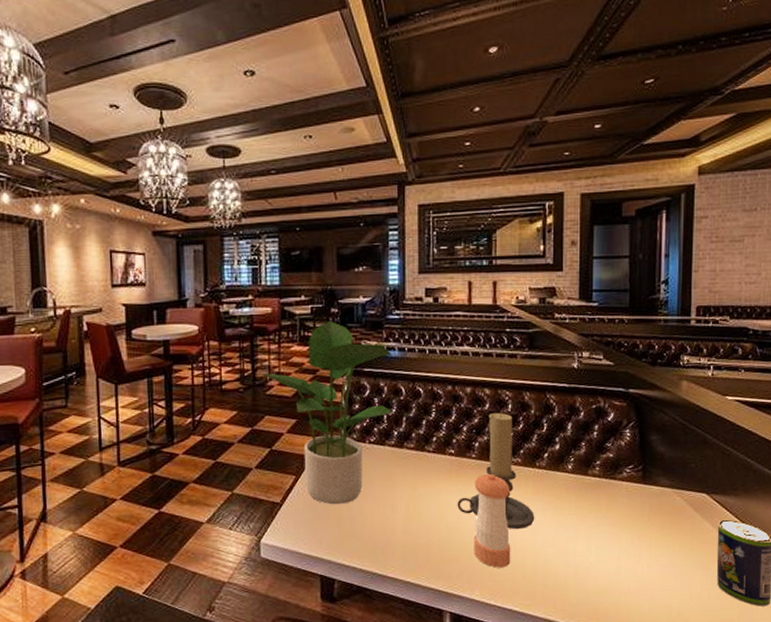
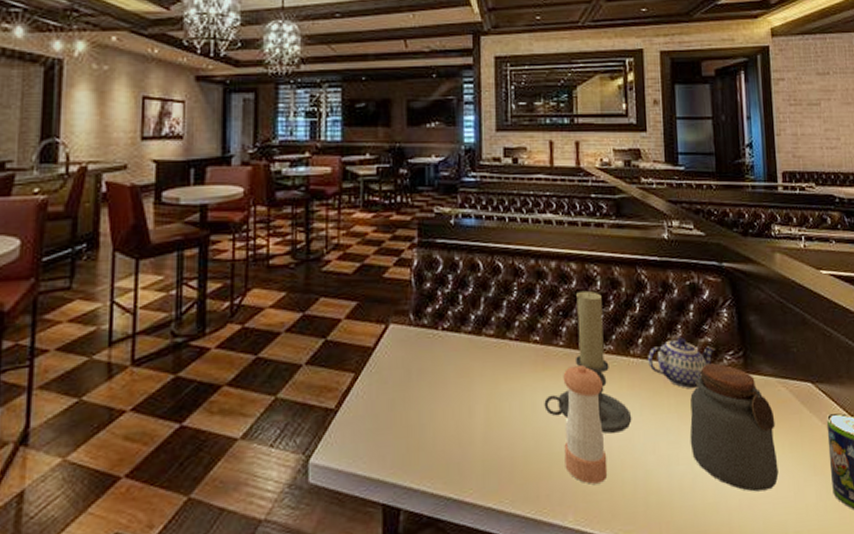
potted plant: present [262,320,394,505] -> none [317,183,471,410]
teapot: none [552,452,616,496] -> present [648,337,716,389]
jar: none [587,475,668,580] -> present [690,363,779,492]

